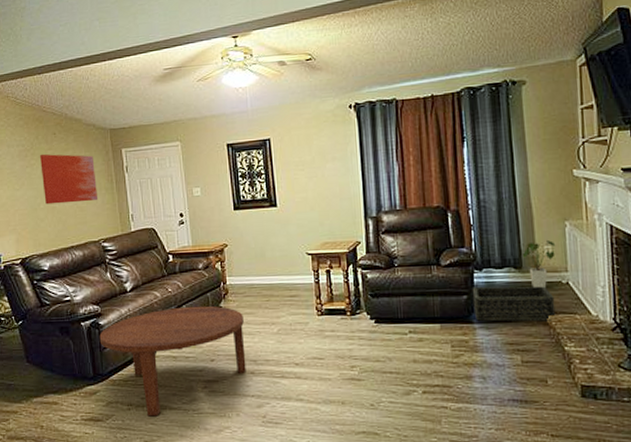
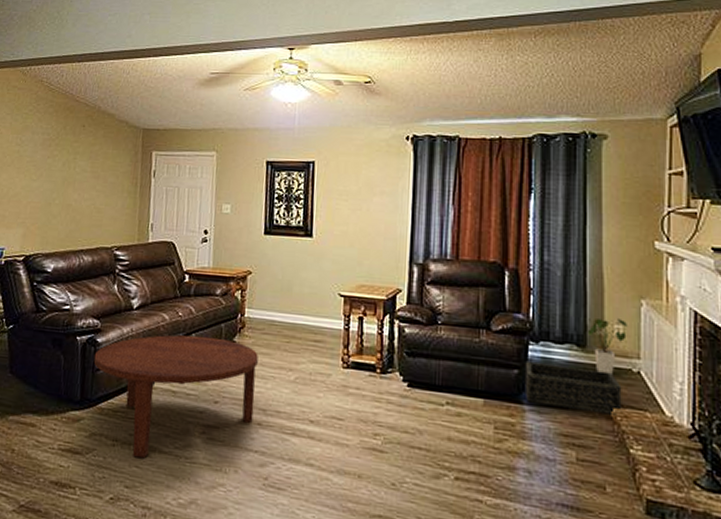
wall art: present [40,153,99,205] -> none [61,145,121,204]

